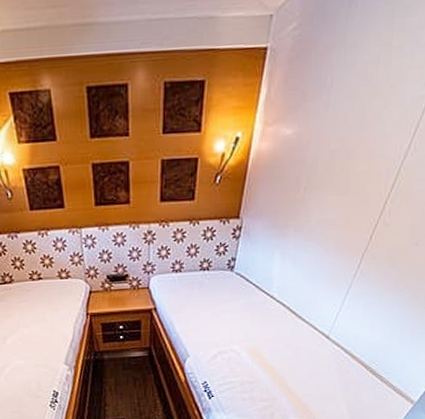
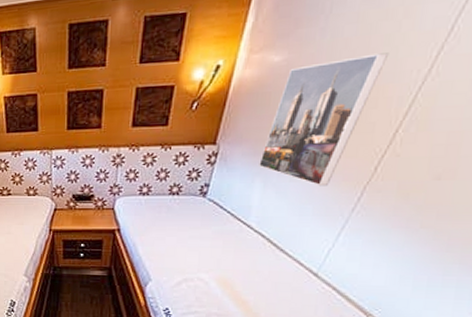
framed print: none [278,128,379,256] -> present [259,52,390,187]

